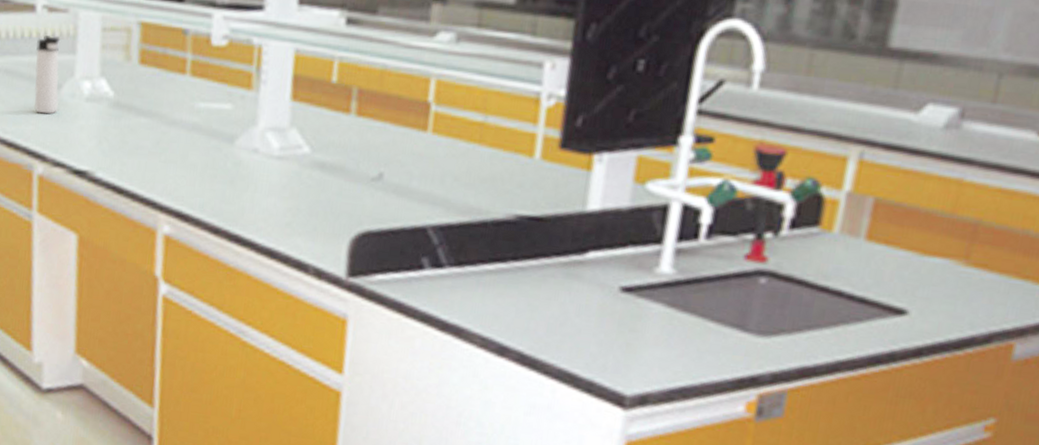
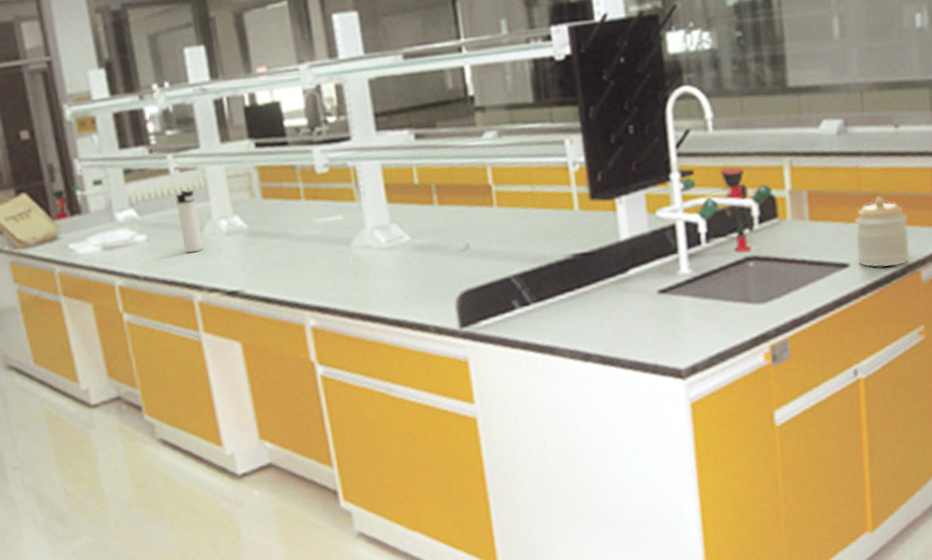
jar: none [921,228,1018,330] -> present [855,197,911,268]

